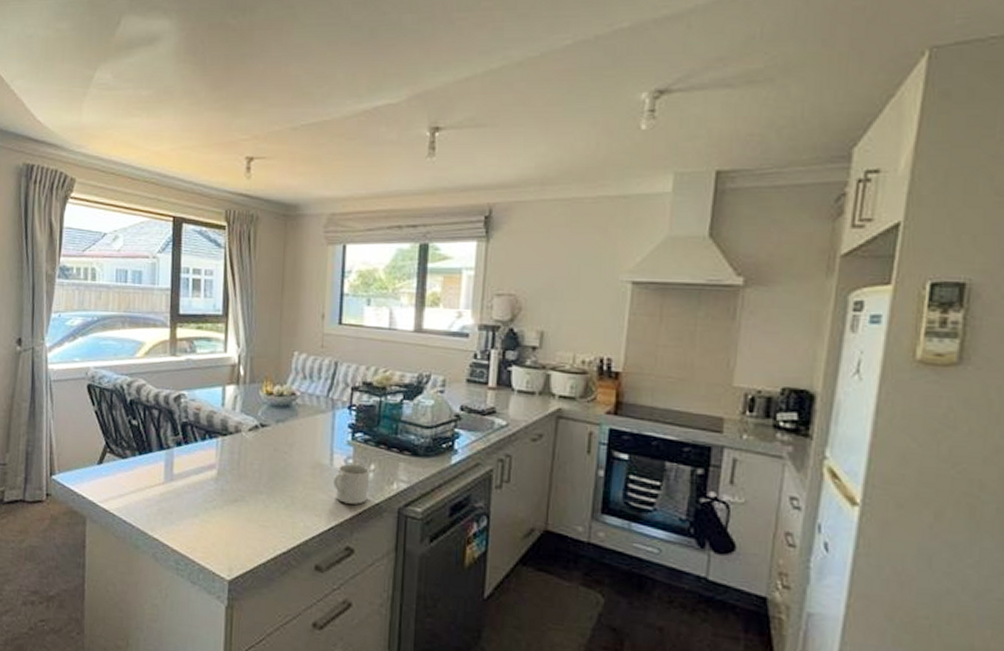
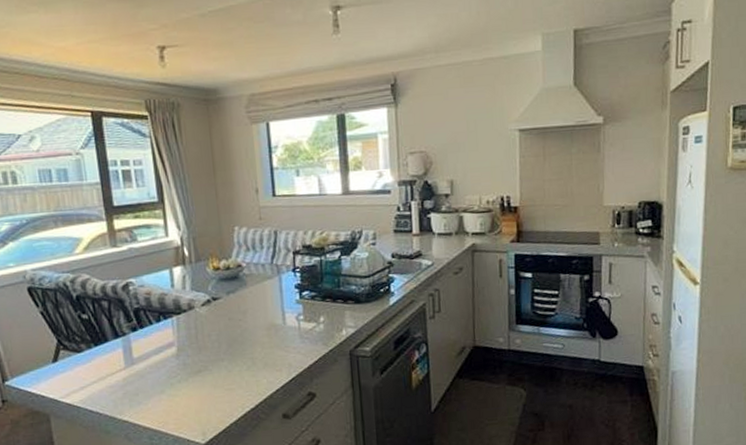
mug: present [334,464,370,504] -> none [288,319,322,355]

